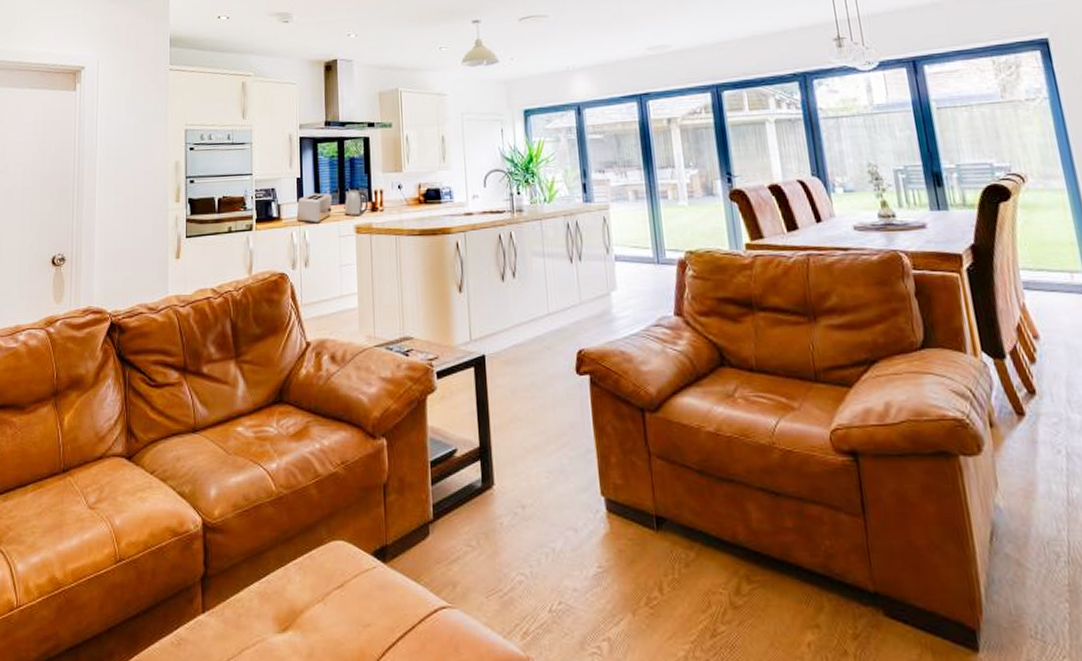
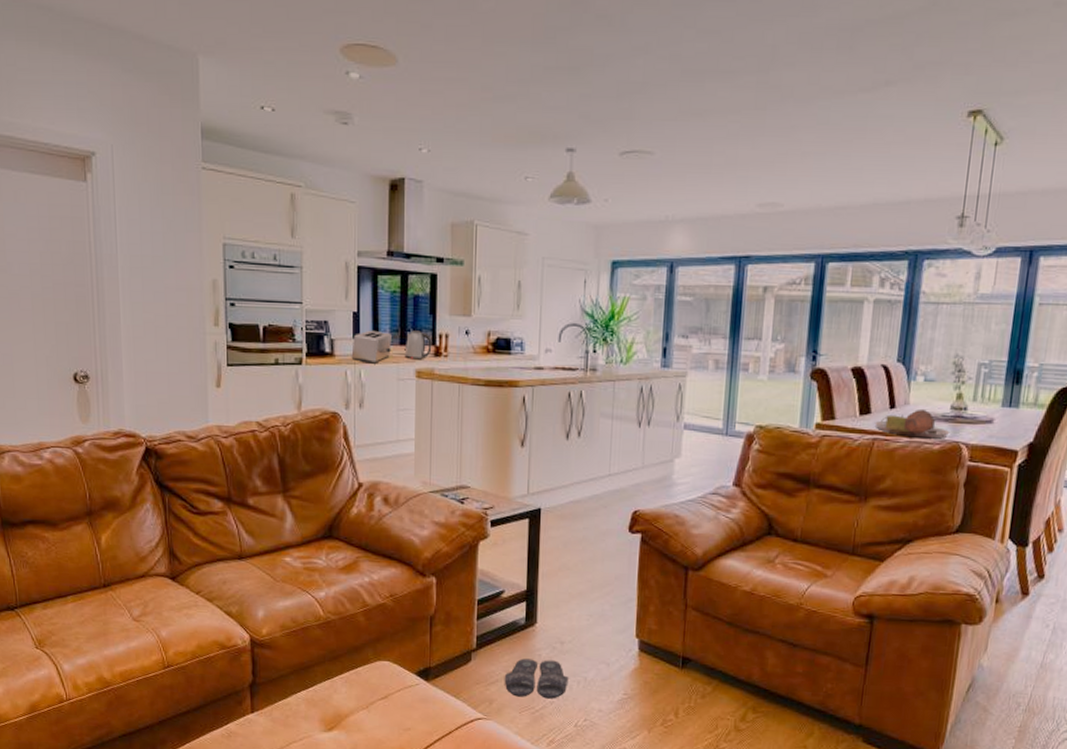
slippers: none [466,528,536,578] -> present [504,658,569,699]
serving tray: none [804,219,884,250] -> present [874,408,949,439]

